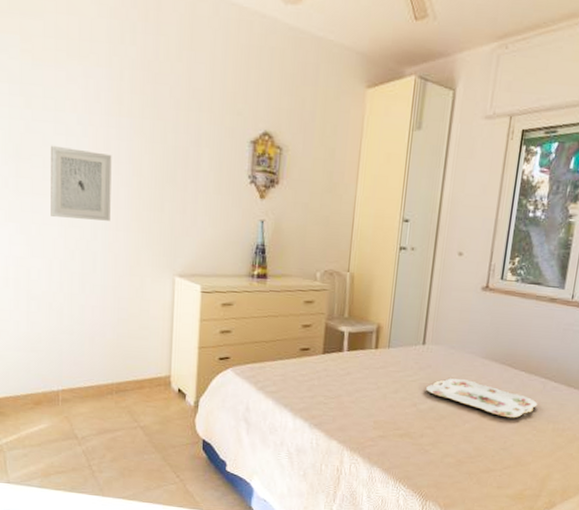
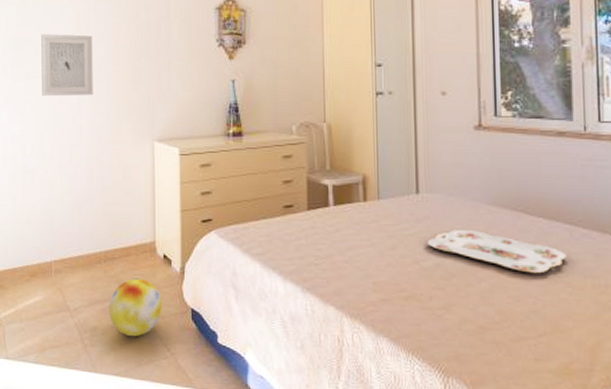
ball: none [119,409,174,465] -> present [109,278,162,337]

